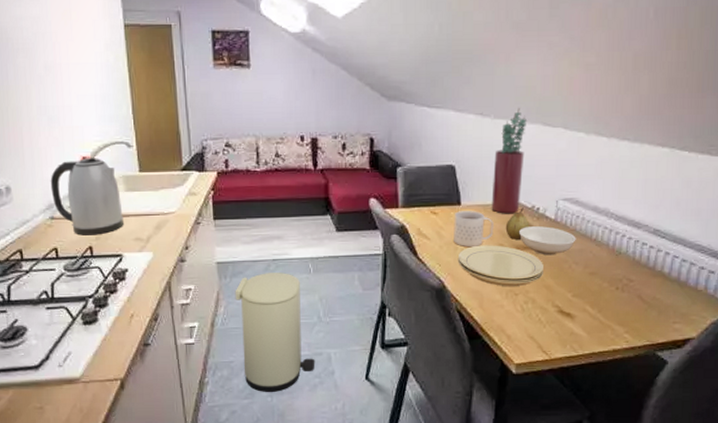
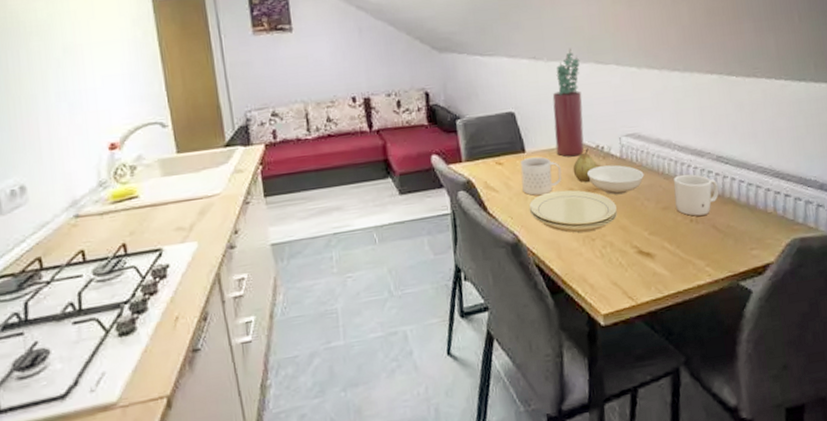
kettle: present [50,158,124,235] -> none [73,142,162,232]
pedal bin: present [235,273,315,392] -> none [294,246,391,387]
mug: none [602,243,651,286] -> present [673,174,719,217]

